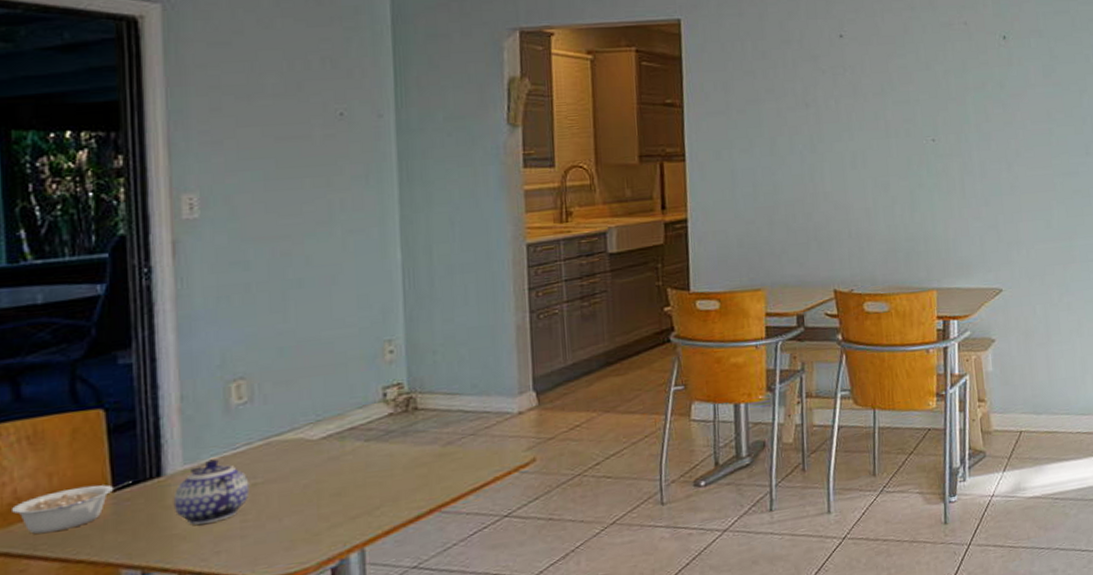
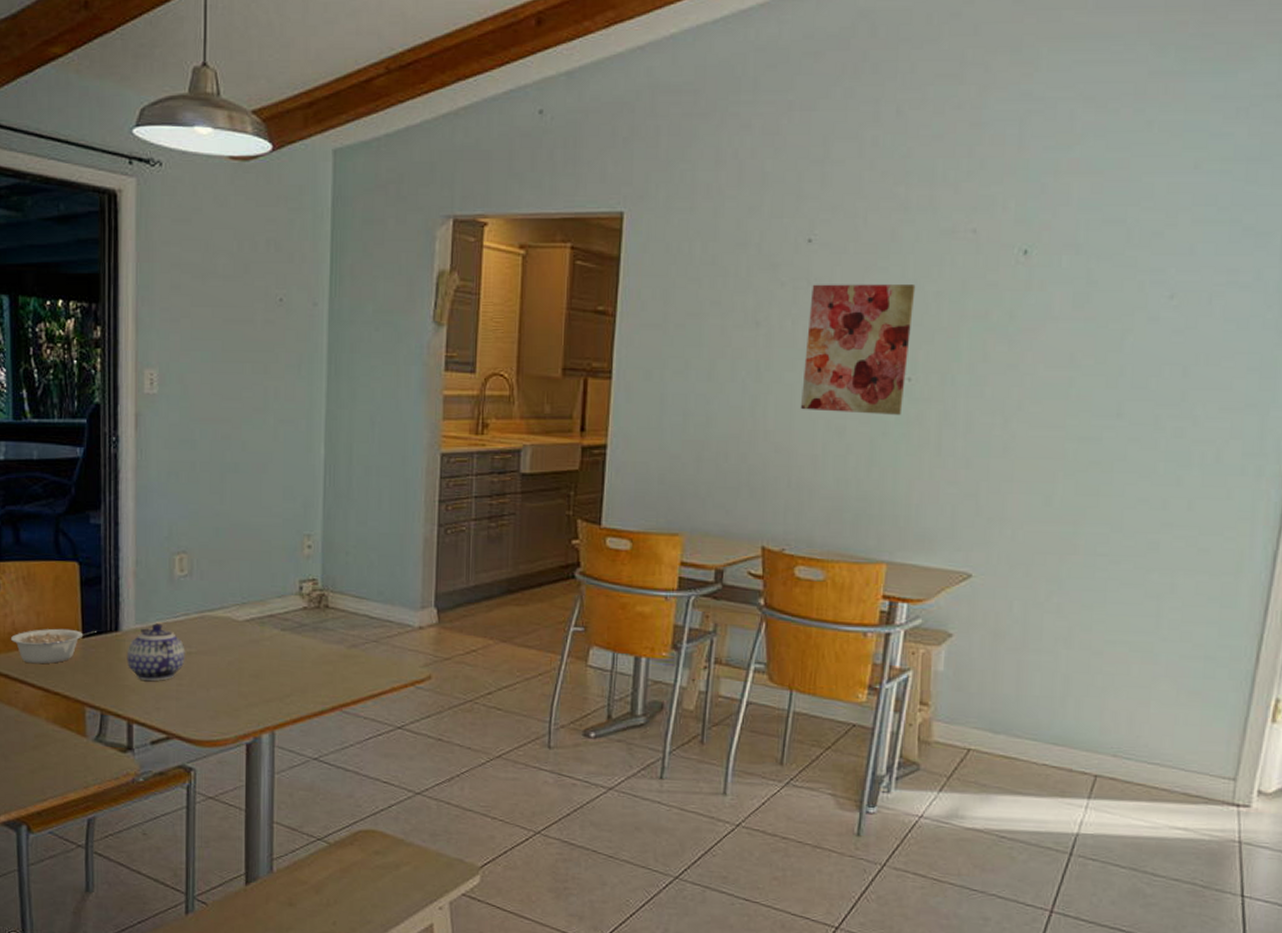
wall art: none [847,66,931,172] -> present [801,284,916,415]

